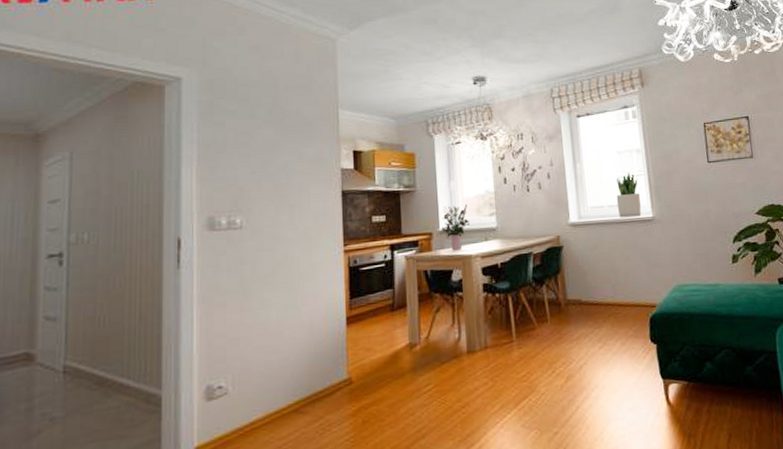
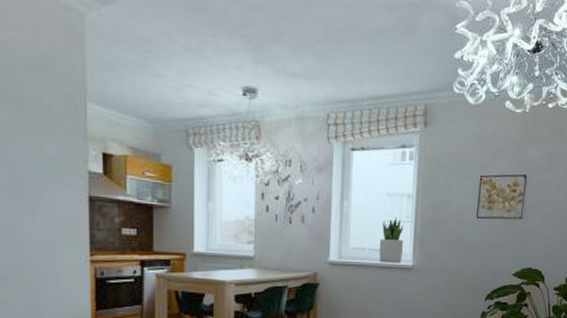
bouquet: present [441,204,470,251] -> none [195,228,226,275]

